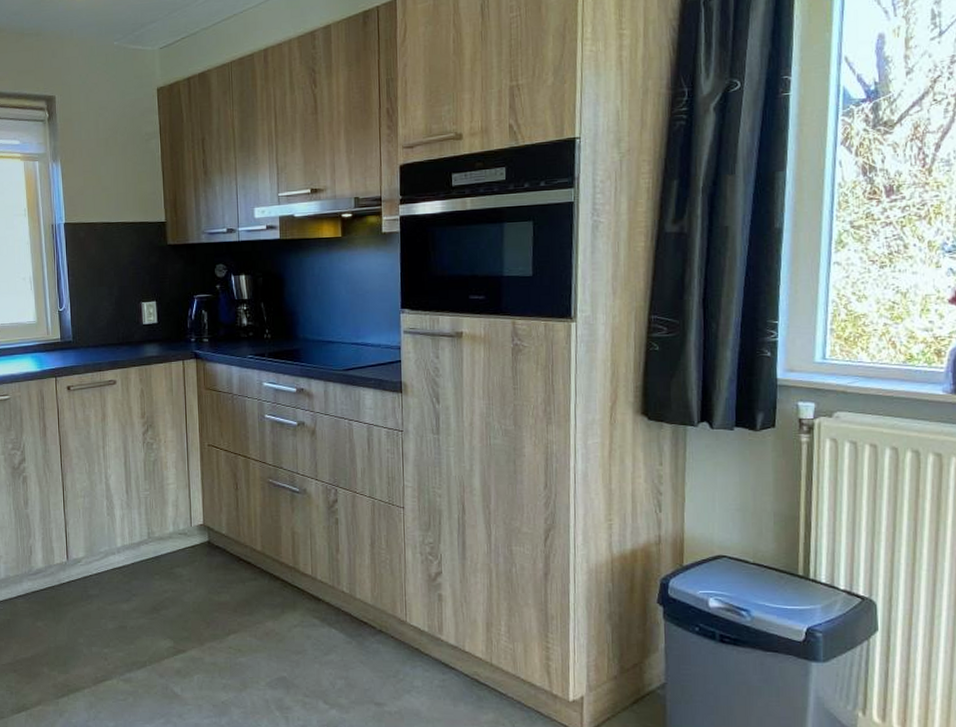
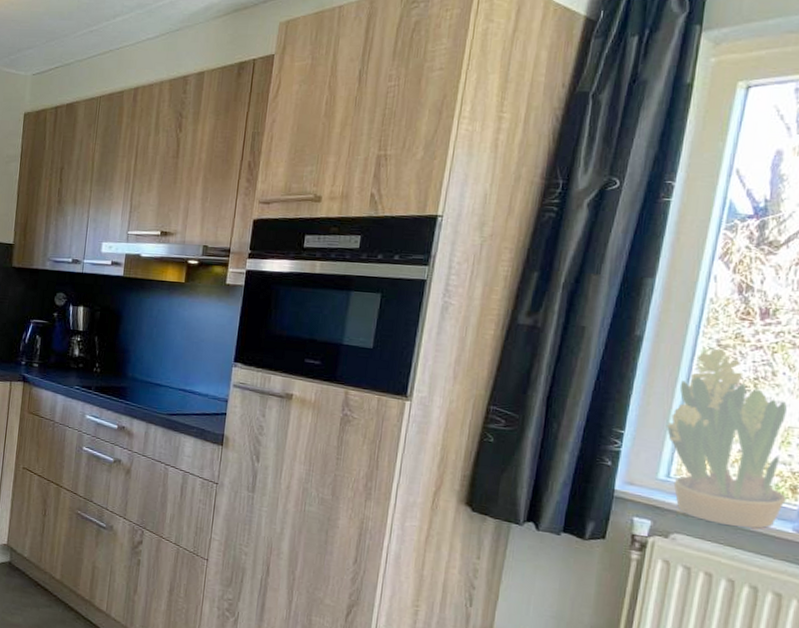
potted flower: none [815,229,933,397] -> present [666,348,787,529]

